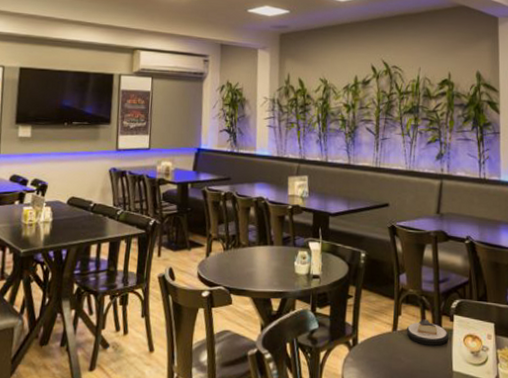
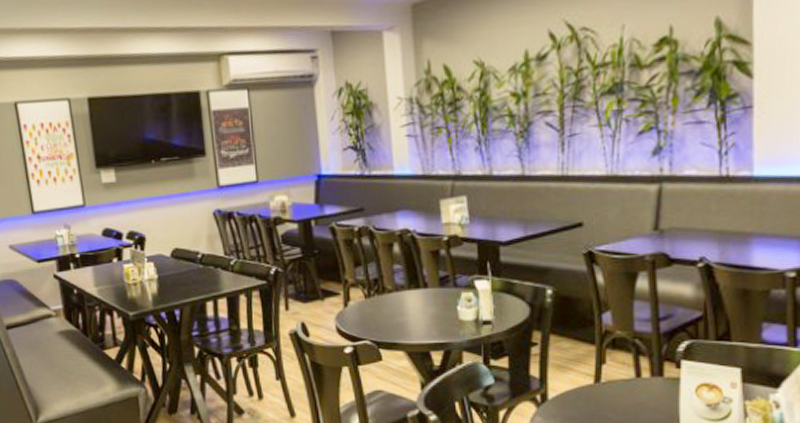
cake slice: present [406,319,449,346] -> none [613,367,675,399]

